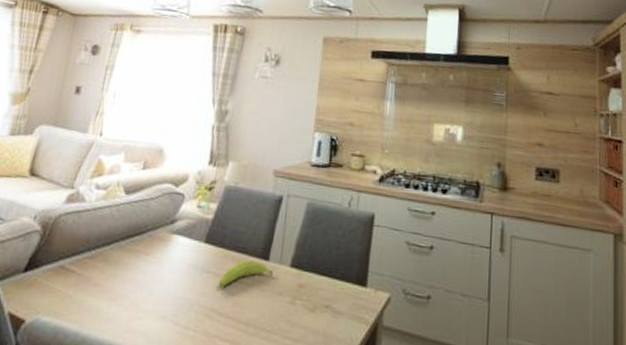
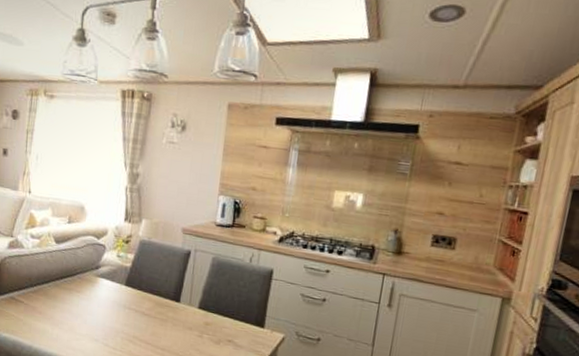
fruit: present [218,260,274,289] -> none [138,301,184,322]

